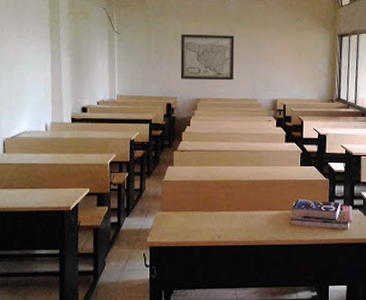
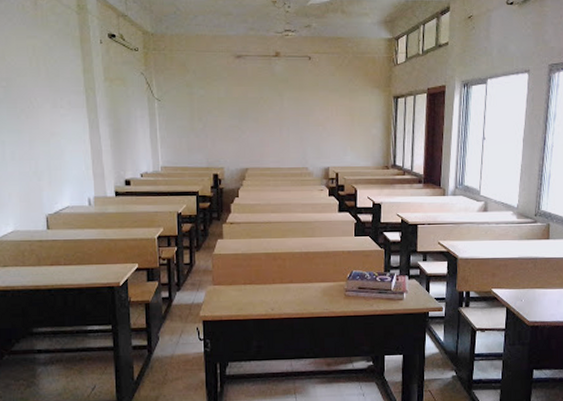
wall art: present [180,34,235,81] -> none [225,99,283,149]

